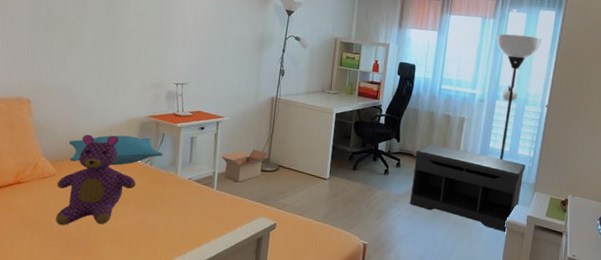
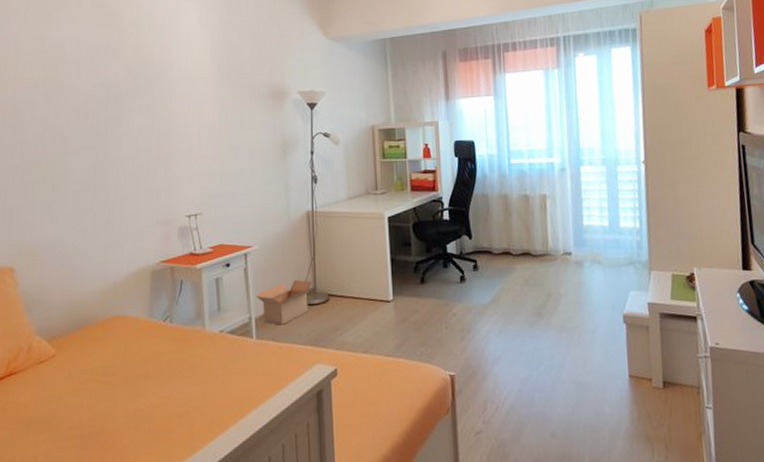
teddy bear: present [56,134,136,226] -> none [58,293,156,420]
pillow: present [69,135,163,166] -> none [67,289,184,336]
bench: present [410,144,525,232] -> none [494,234,635,329]
floor lamp: present [496,34,543,160] -> none [565,81,622,238]

